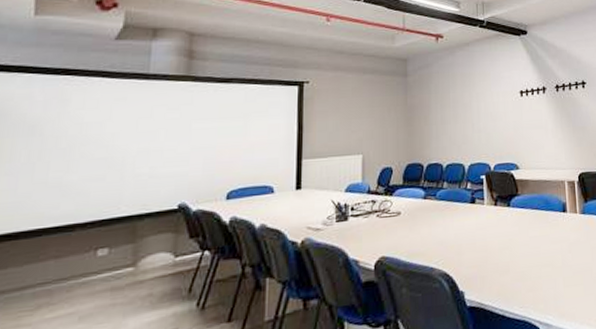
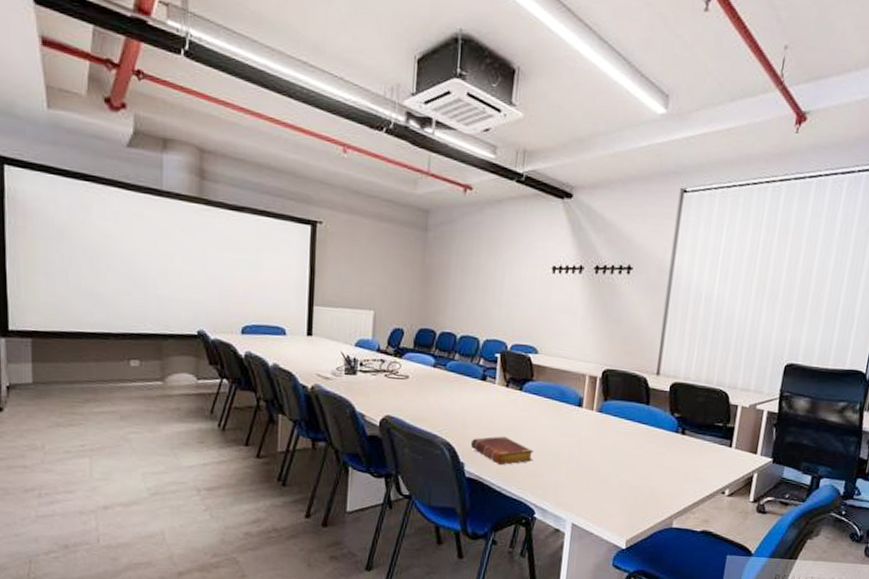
book: none [467,255,530,287] -> present [470,436,534,466]

